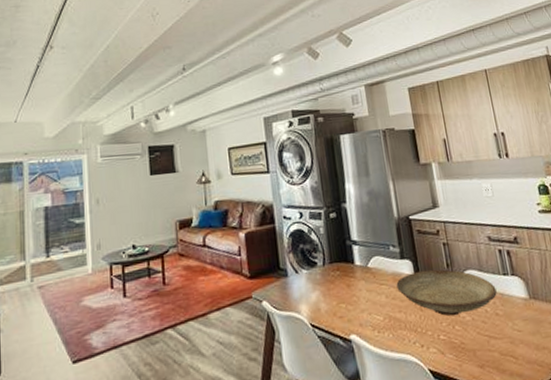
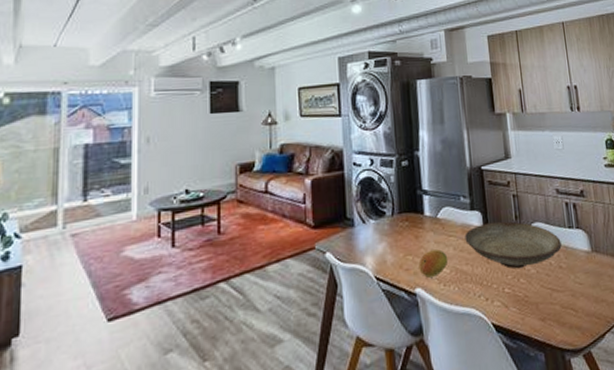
fruit: none [352,297,381,325] -> present [418,249,449,278]

